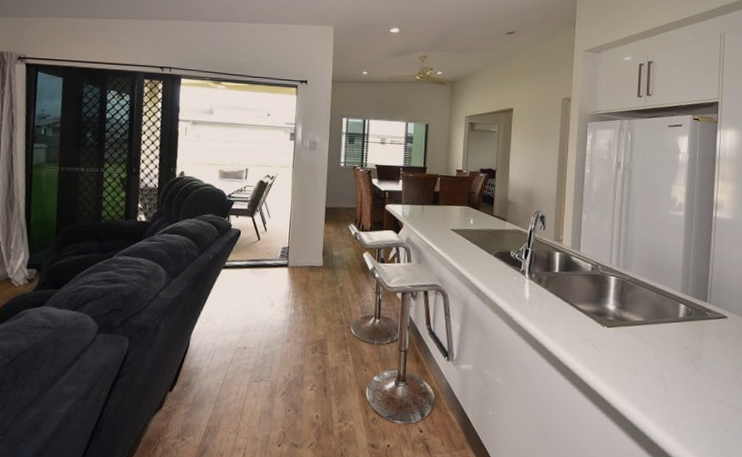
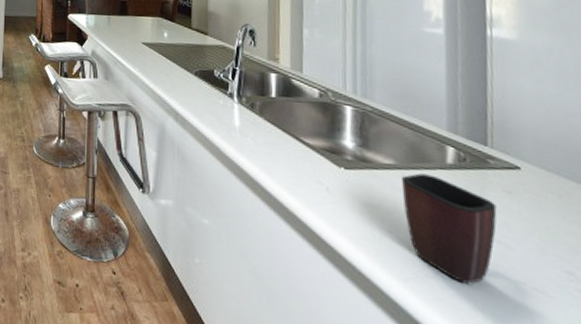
mug: none [646,326,710,407] -> present [401,173,497,284]

